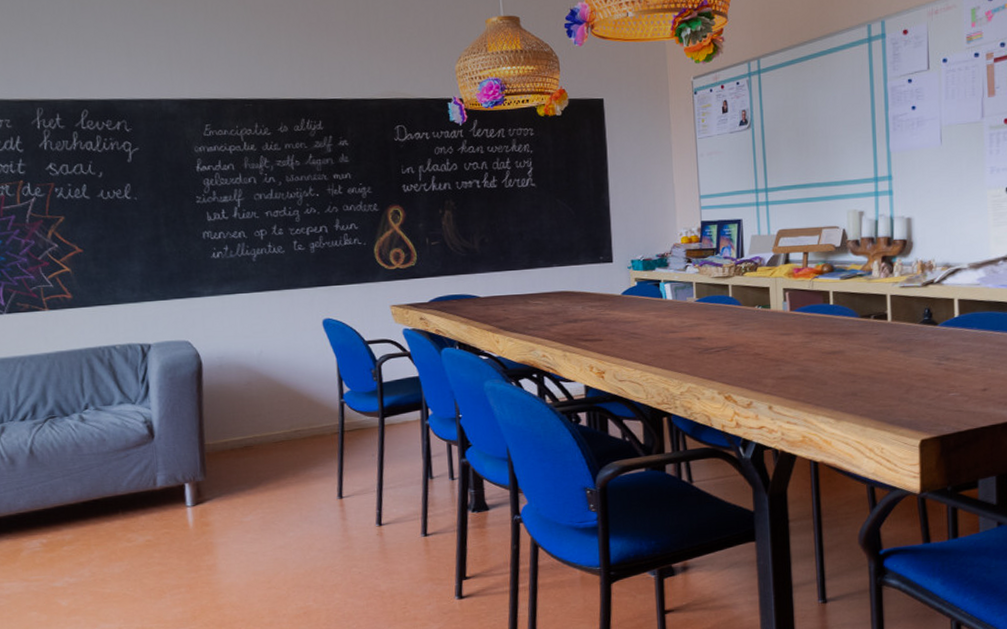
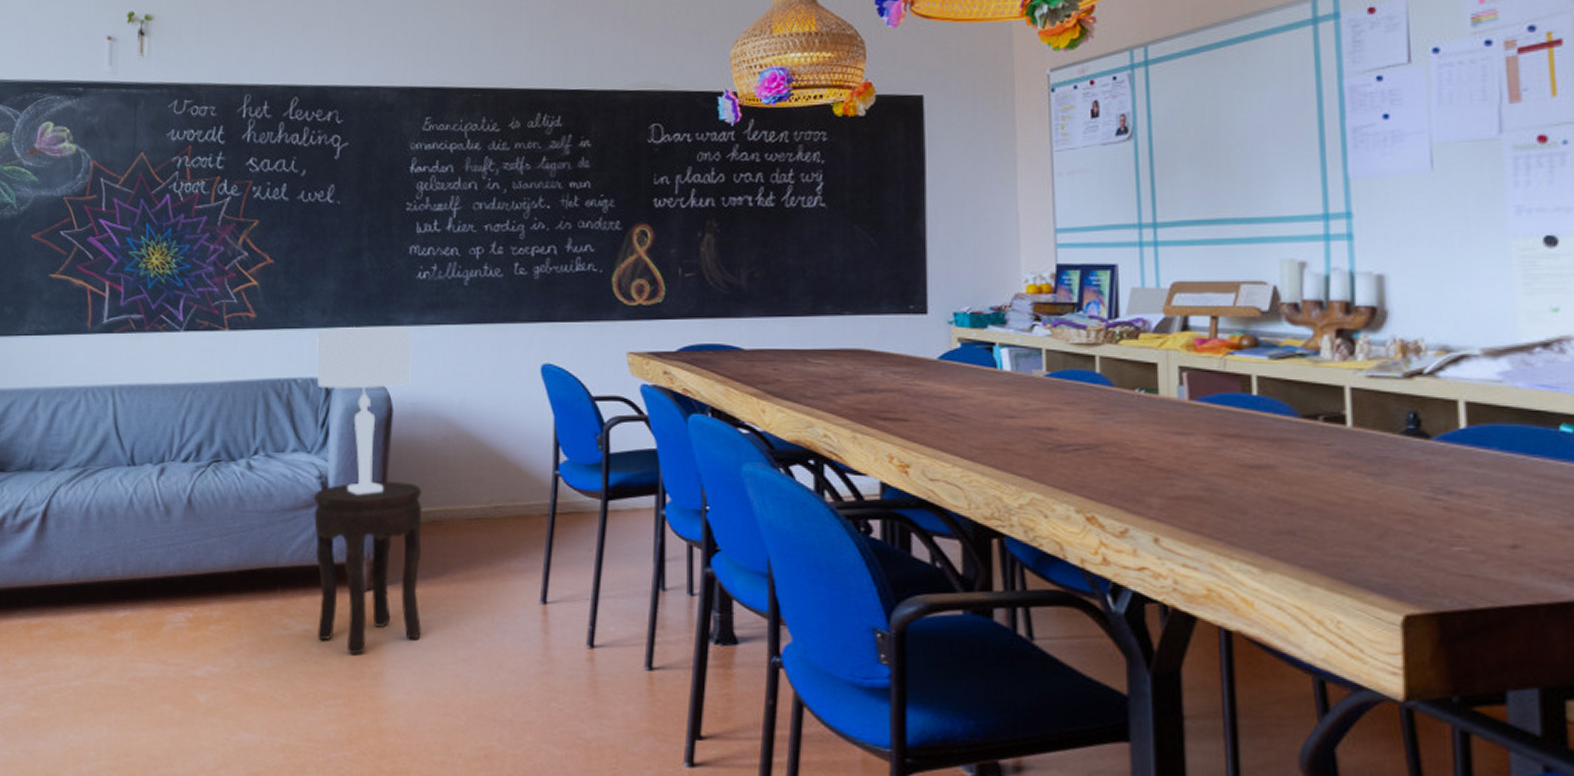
table lamp: none [129,297,215,433] -> present [316,326,411,495]
side table: none [142,419,244,555] -> present [314,481,422,655]

